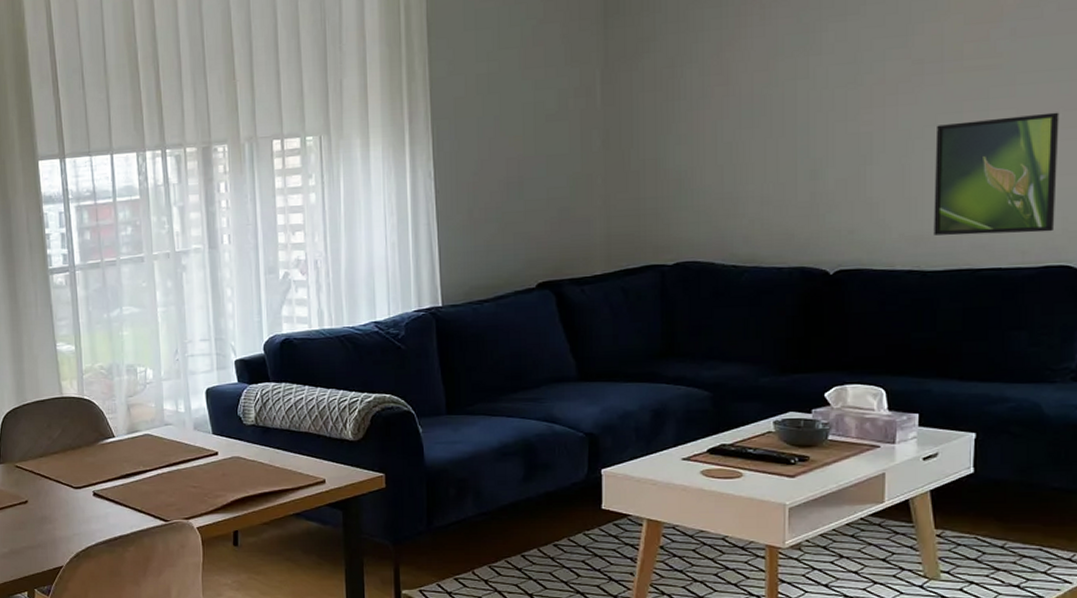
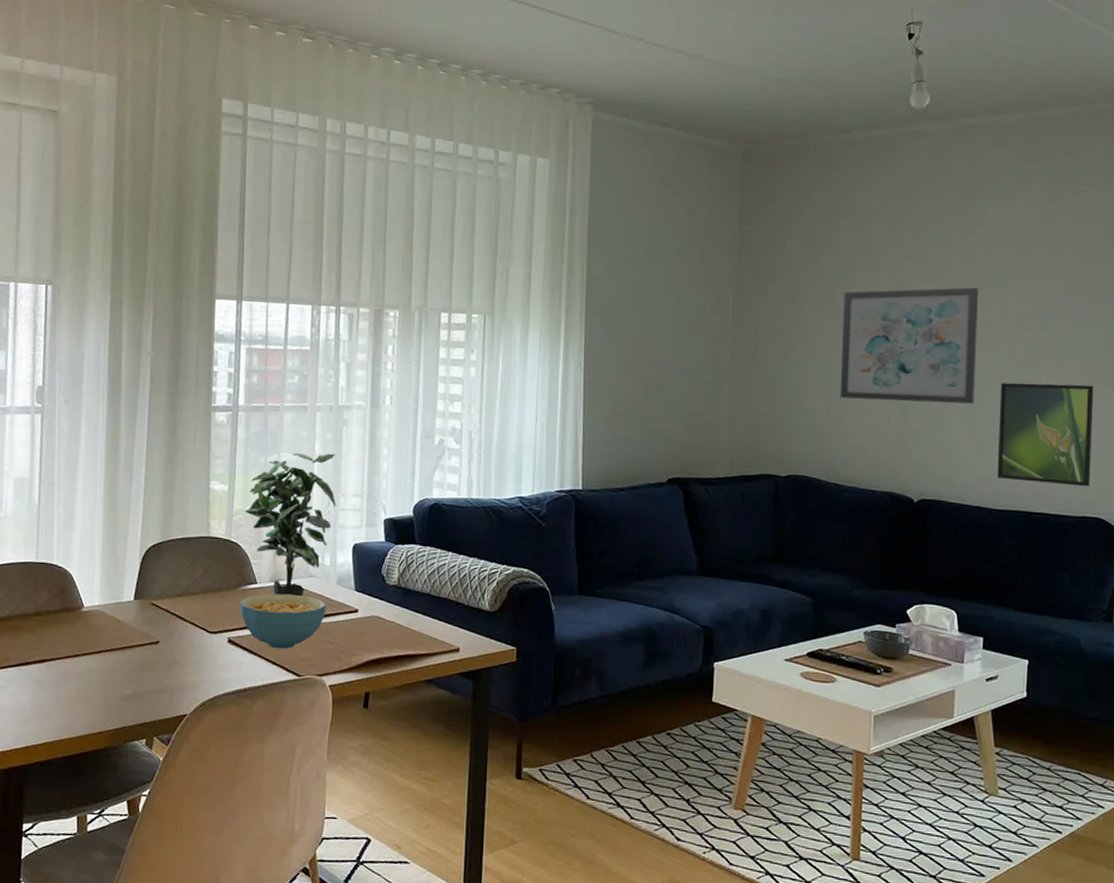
potted plant: none [94,301,184,446] -> present [245,453,336,597]
cereal bowl: none [99,443,186,498] -> present [239,593,327,650]
wall art: none [734,18,907,170] -> present [839,287,979,404]

